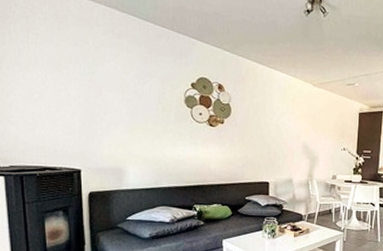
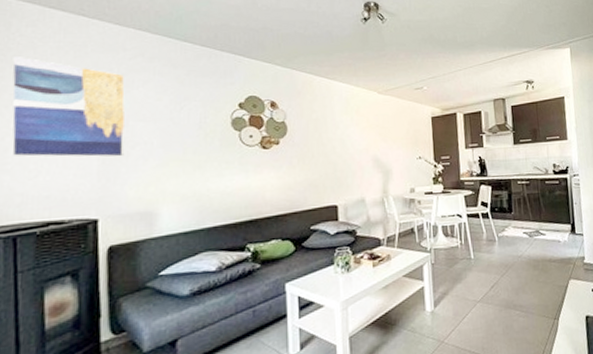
wall art: none [10,24,100,121] -> present [12,57,125,157]

